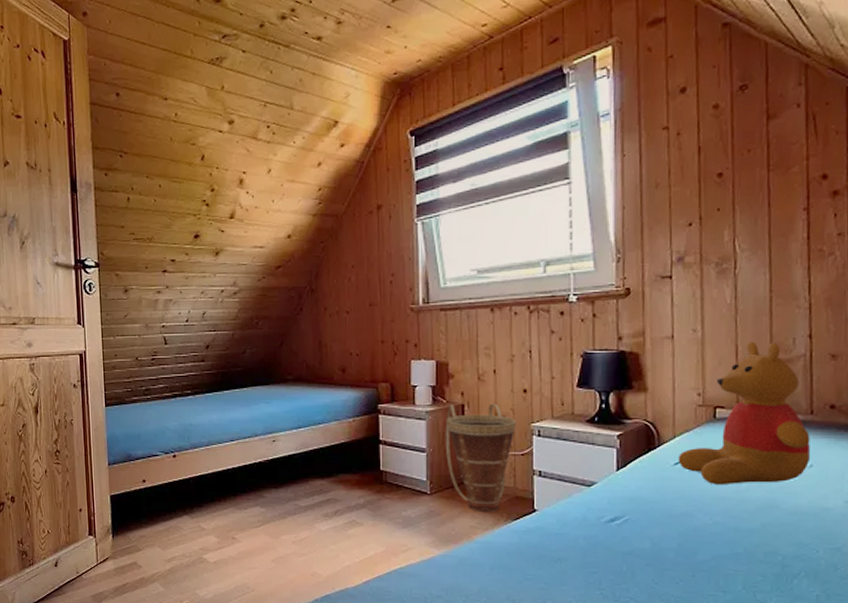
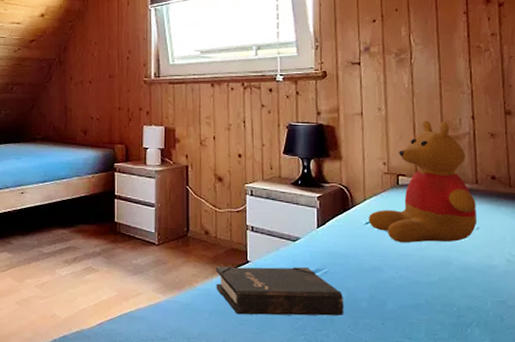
basket: present [445,404,516,512] -> none [171,165,232,262]
hardback book: none [498,514,648,569] -> present [216,266,344,316]

